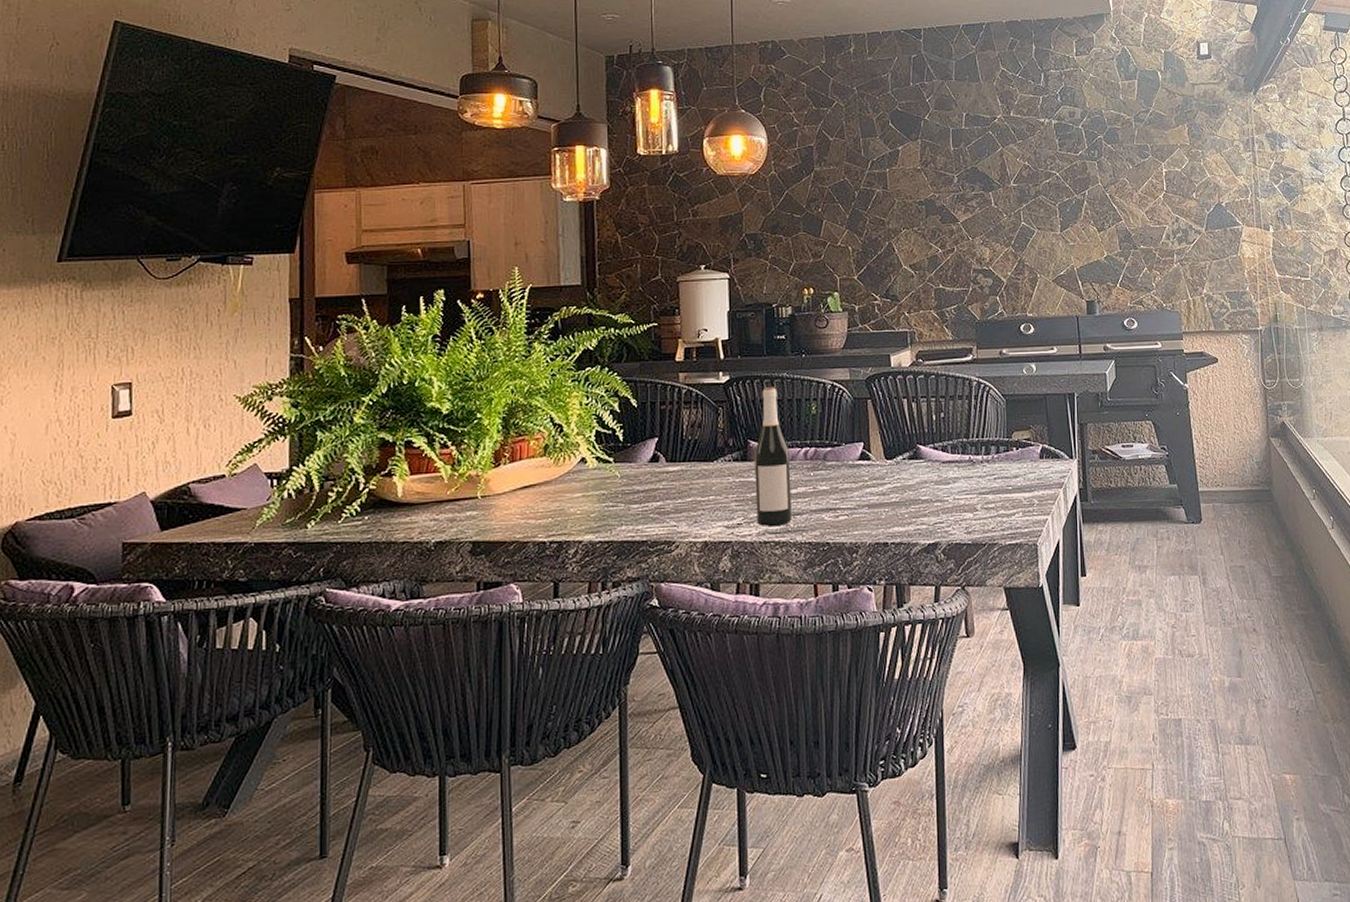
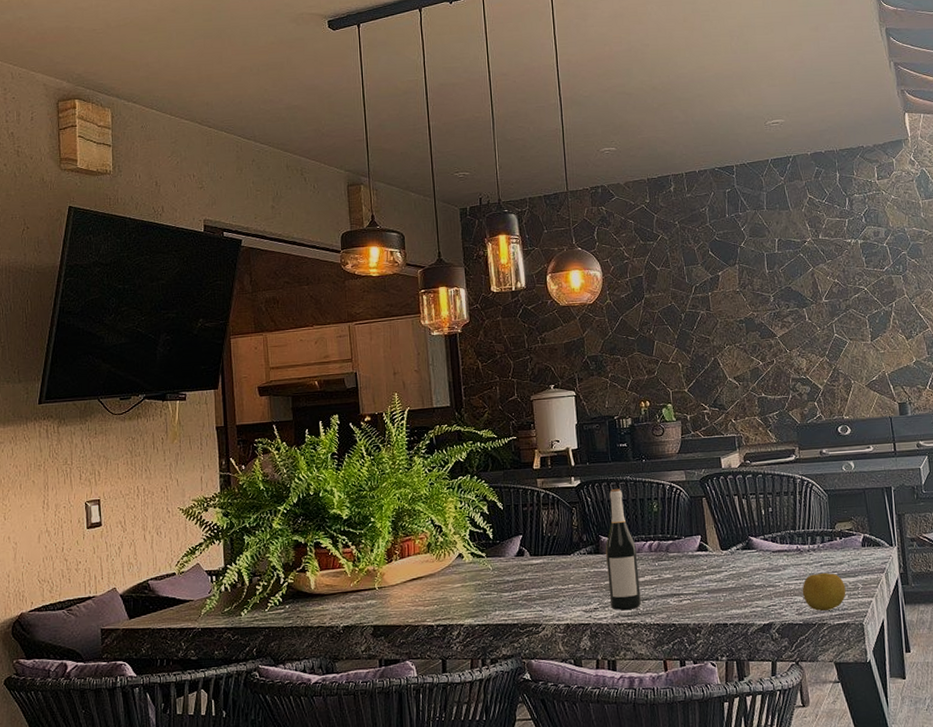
fruit: none [972,486,1020,529] -> present [802,572,846,611]

